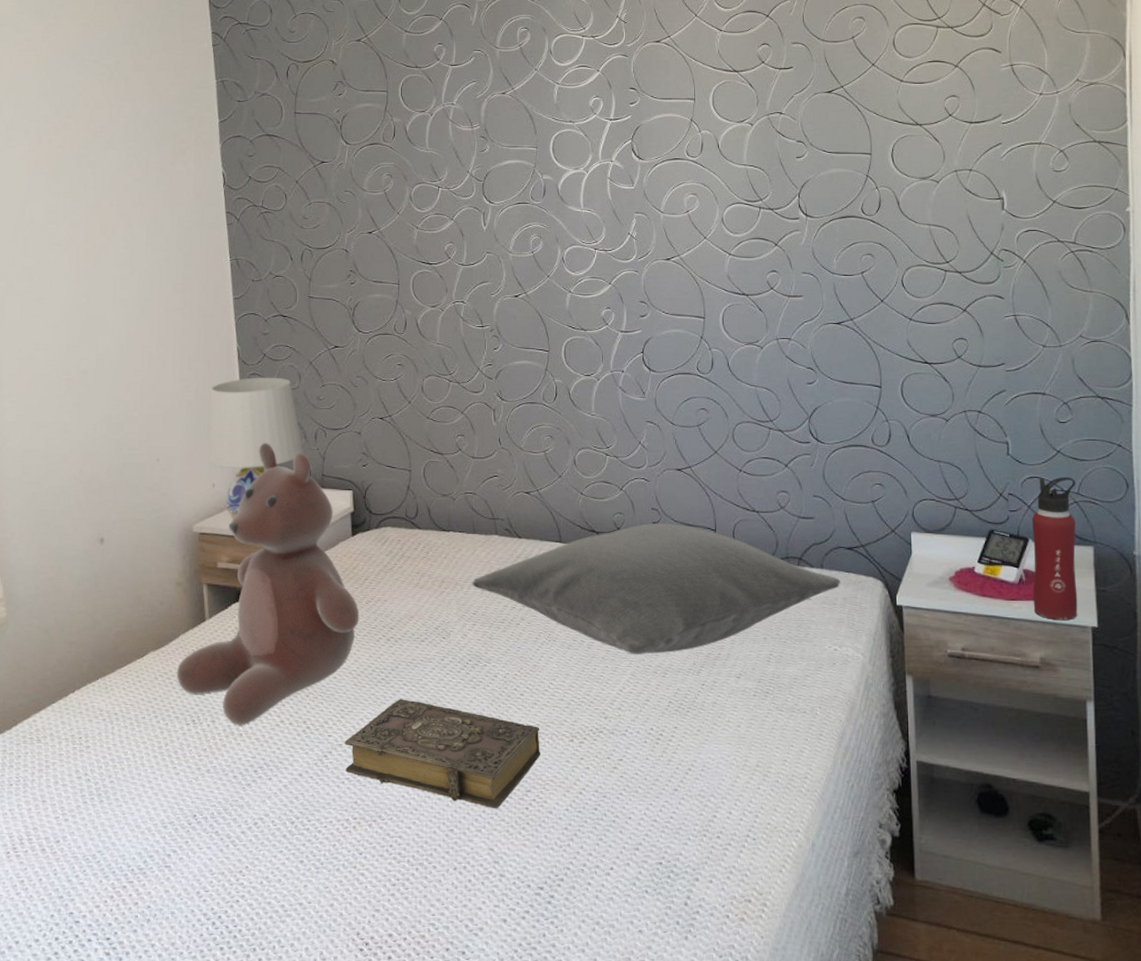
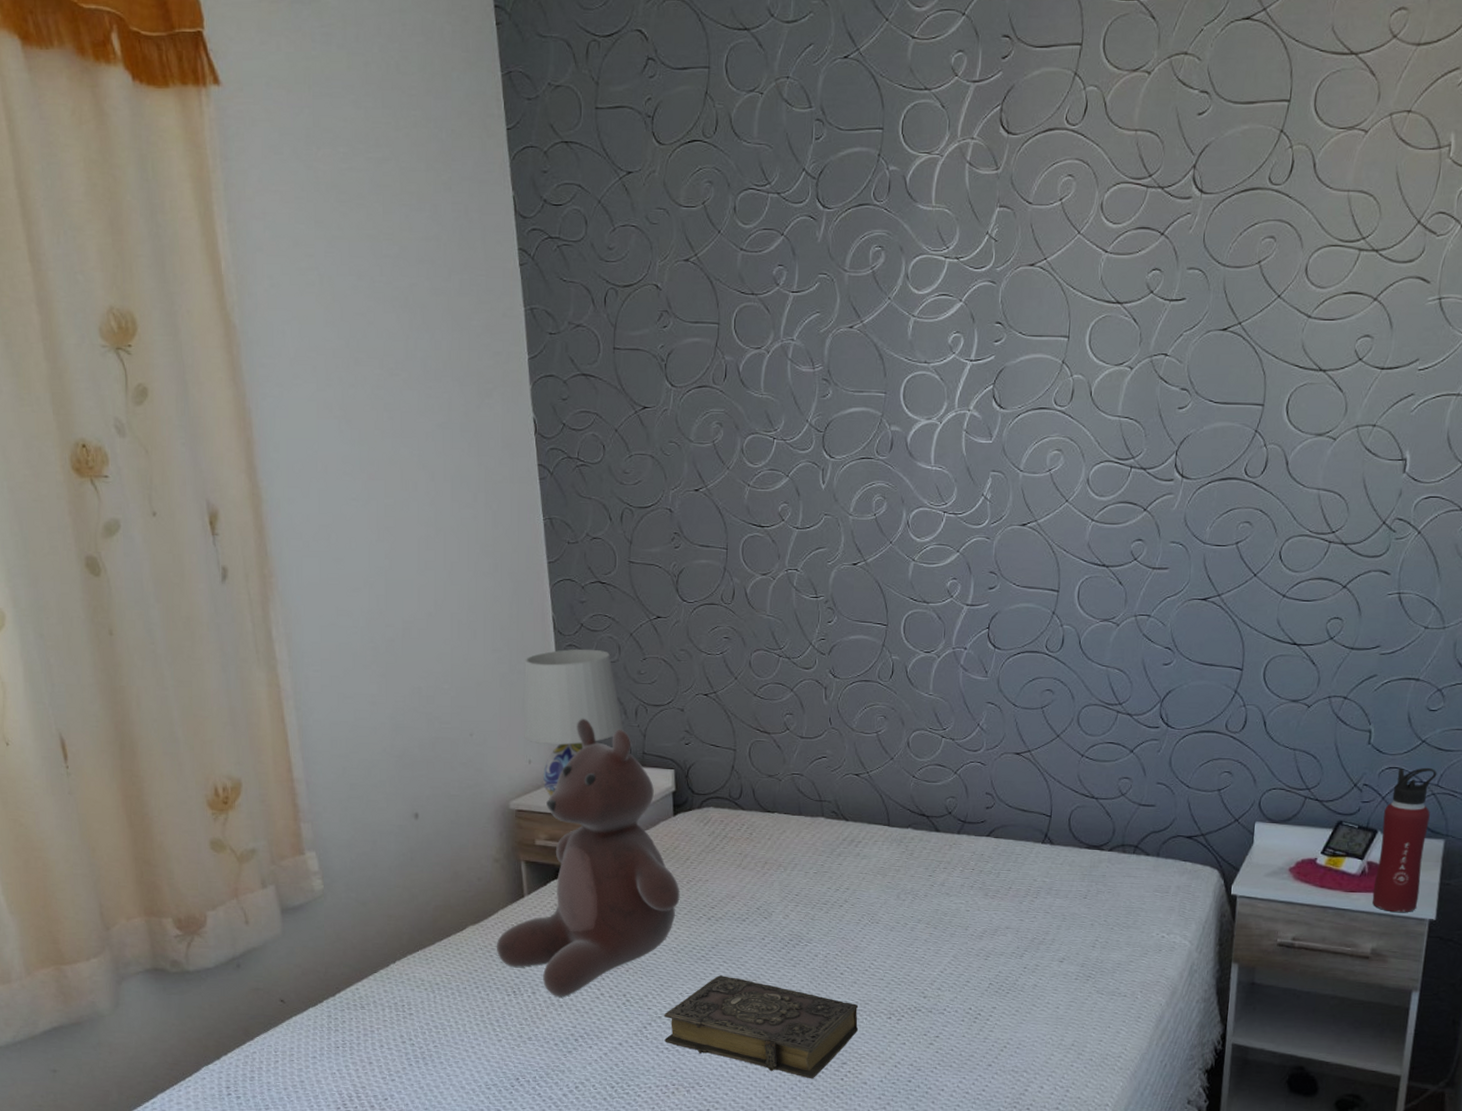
pillow: present [472,523,841,655] -> none [795,808,1177,938]

